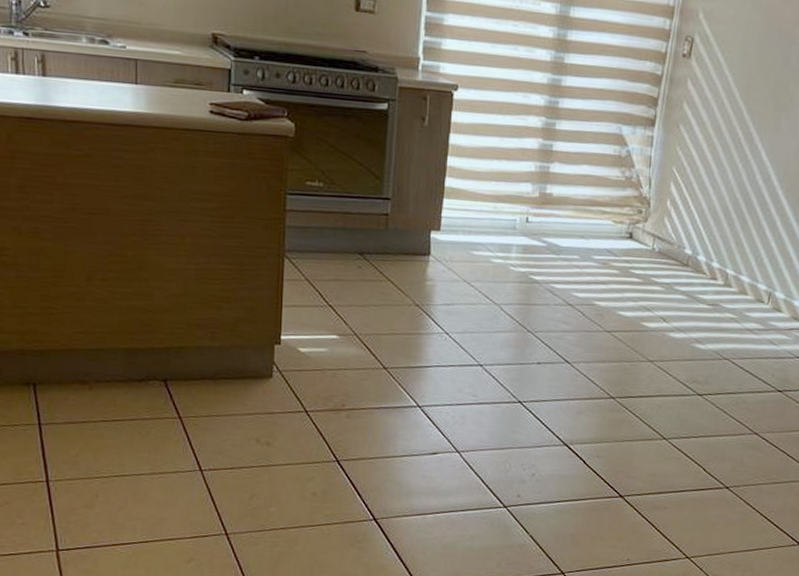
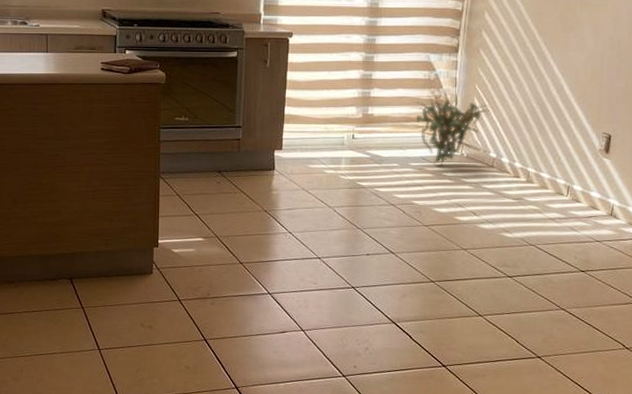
decorative plant: none [599,174,690,260] -> present [412,93,492,165]

